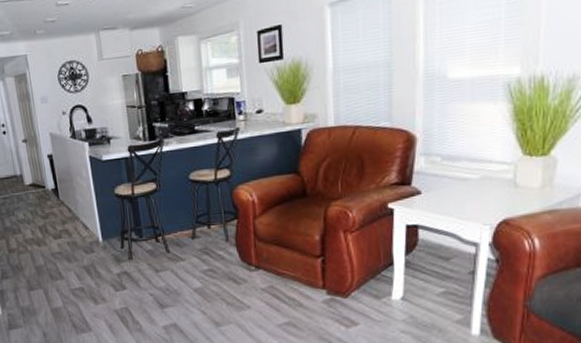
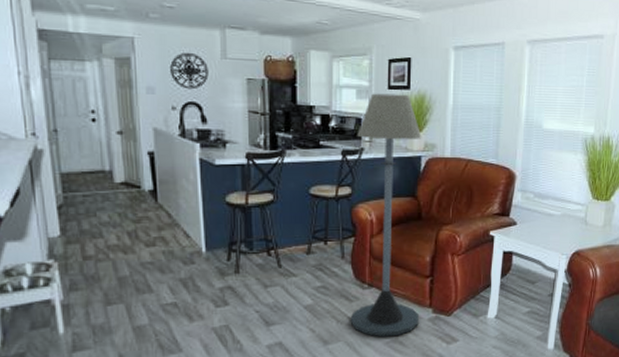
floor lamp: none [231,65,312,320] -> present [350,93,422,337]

